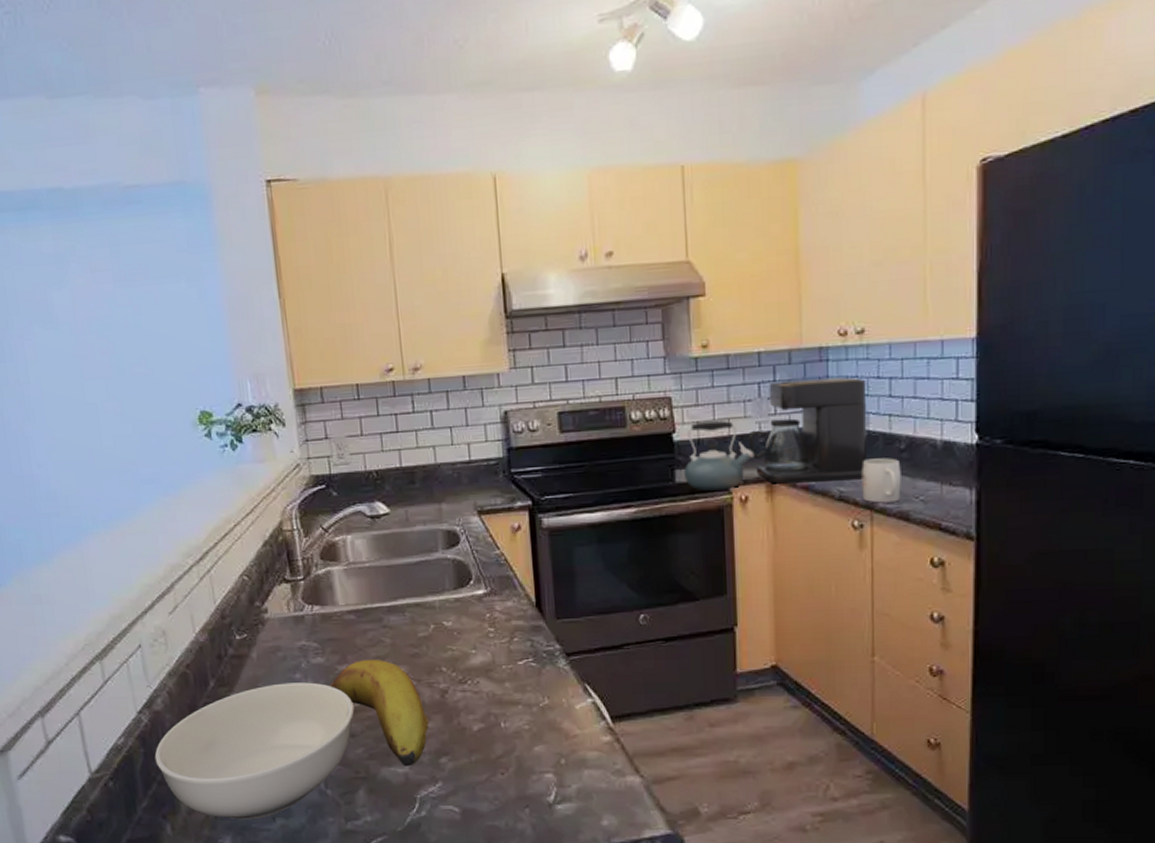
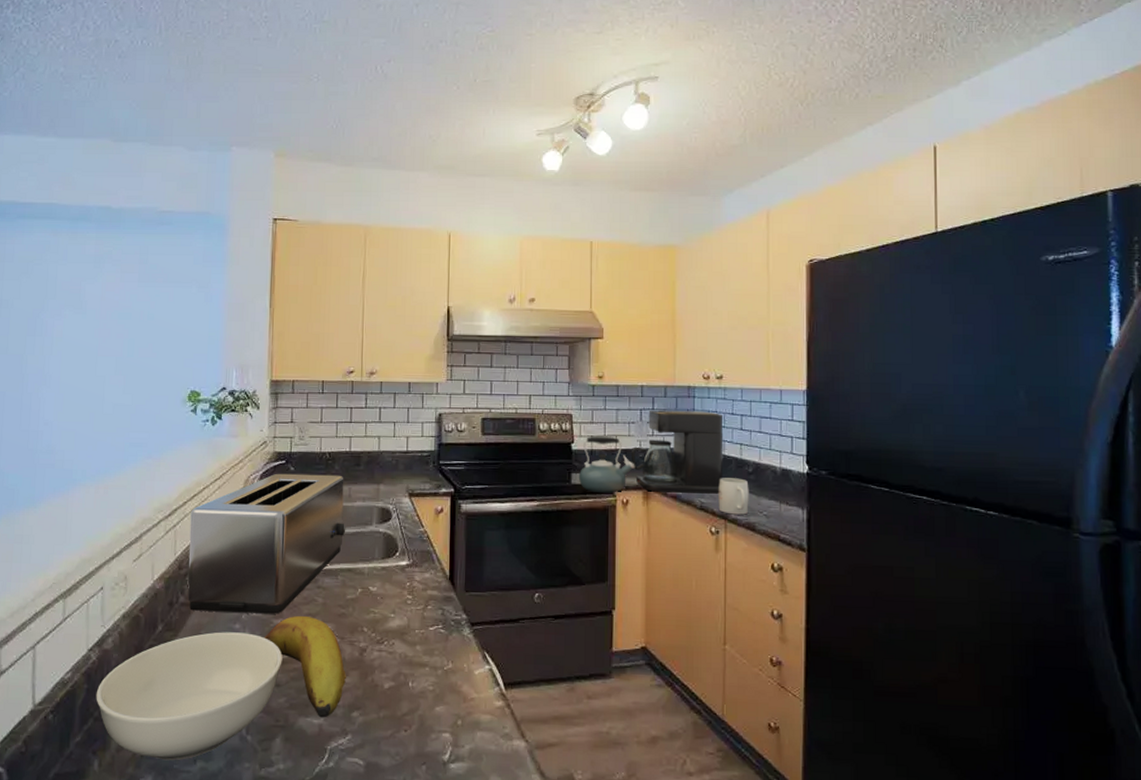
toaster: none [224,496,408,663] -> present [188,473,346,614]

